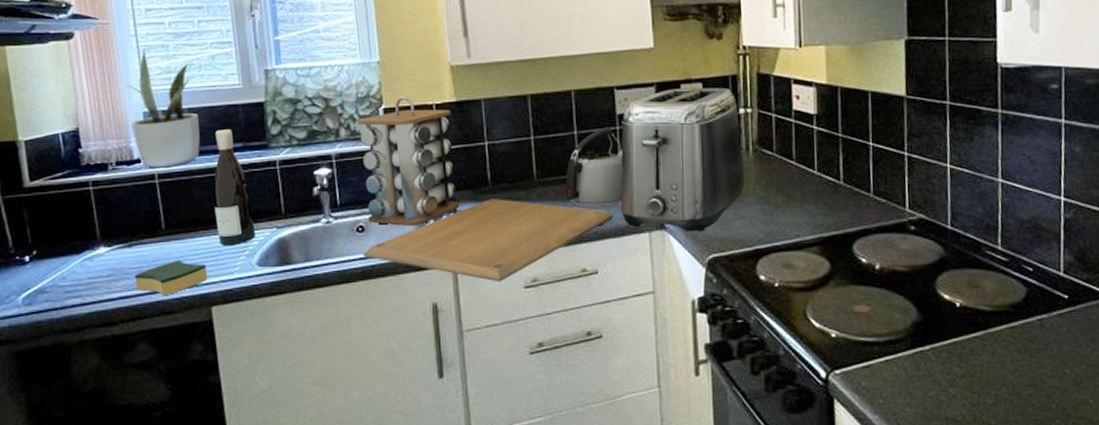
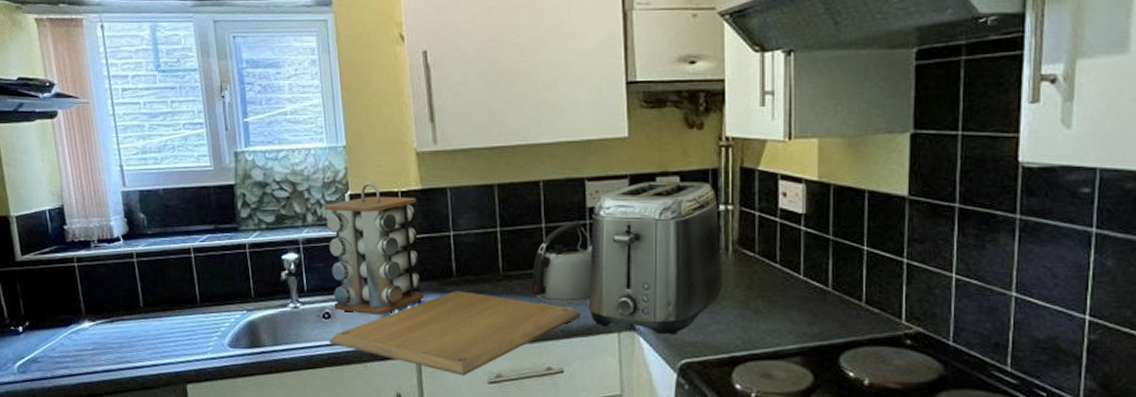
potted plant: present [125,45,201,168] -> none [104,124,175,247]
sponge: present [135,259,208,296] -> none [117,337,183,372]
bottle: present [213,129,256,246] -> none [187,211,227,326]

